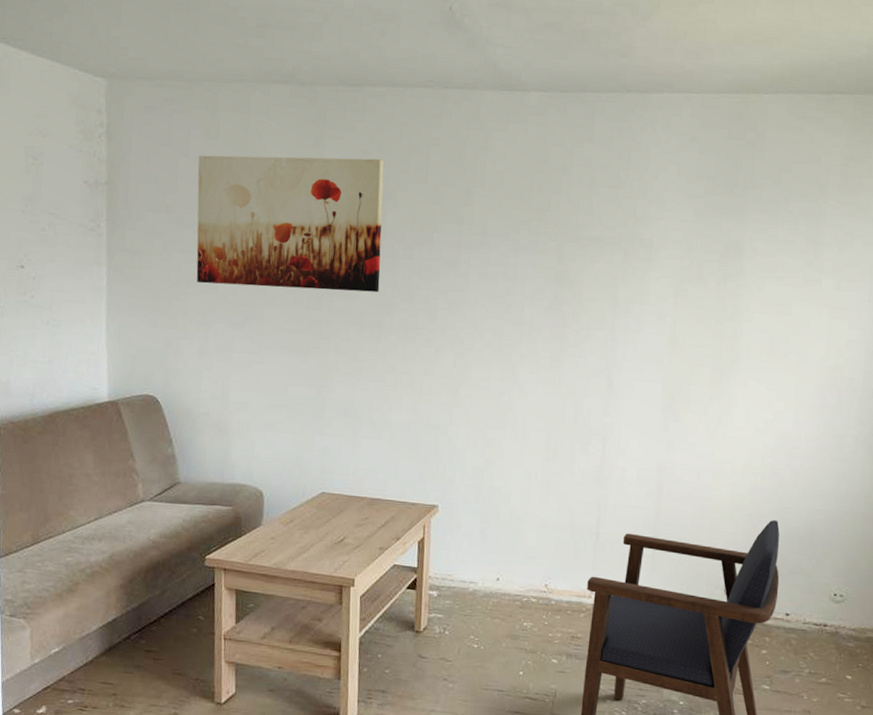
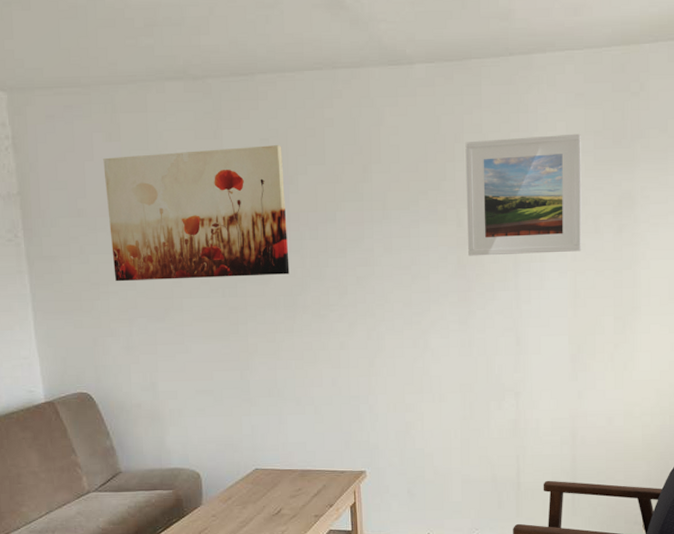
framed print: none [566,174,692,297] -> present [465,133,582,256]

